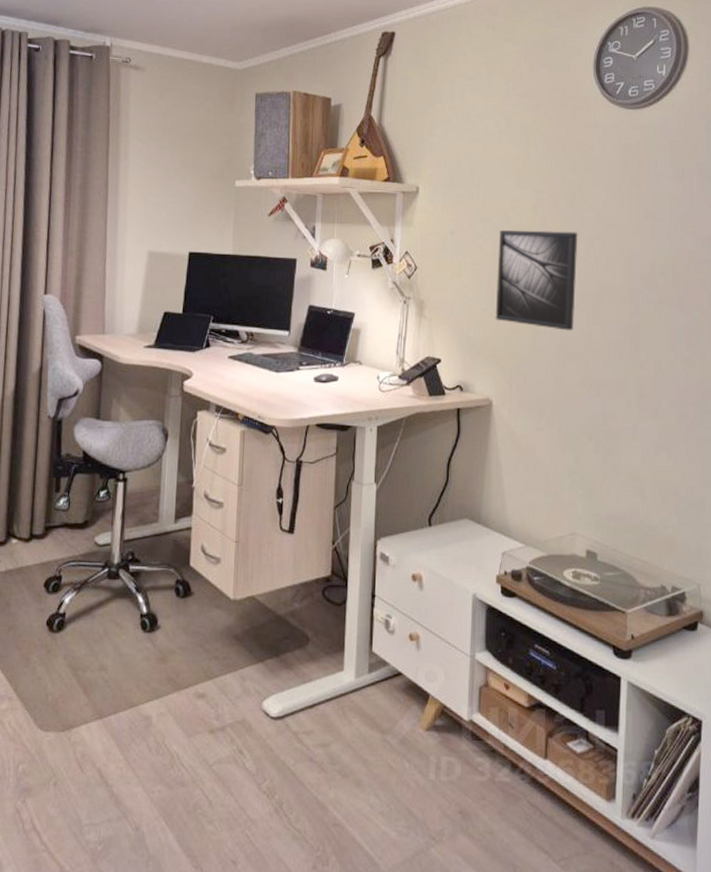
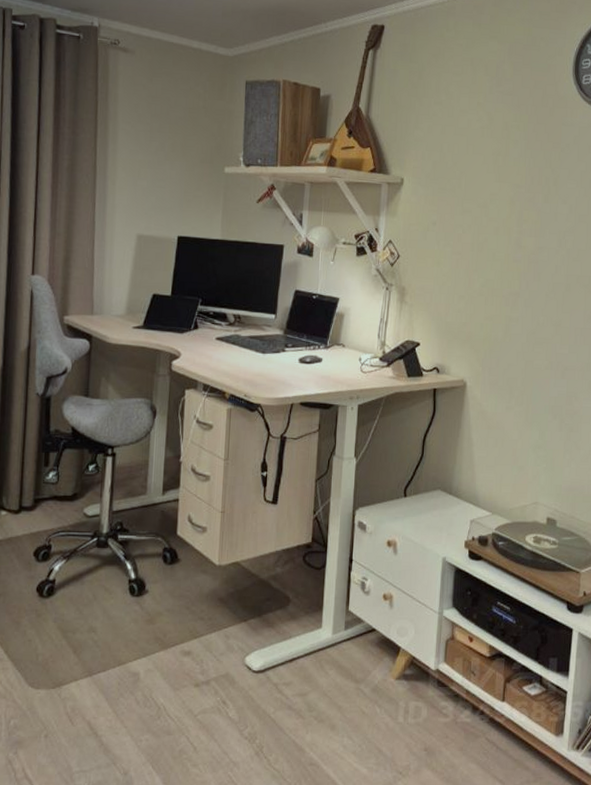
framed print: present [495,230,578,331] -> none [472,222,552,318]

